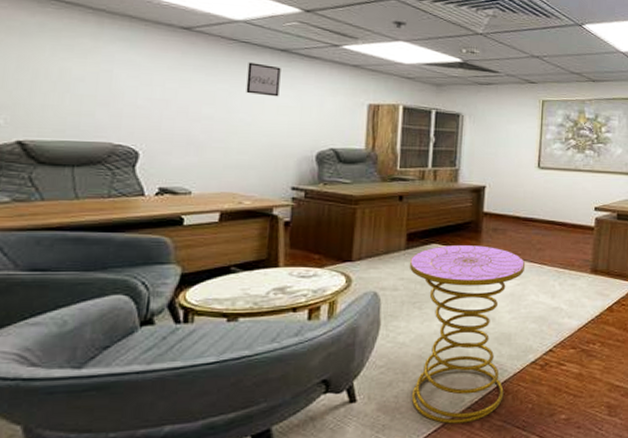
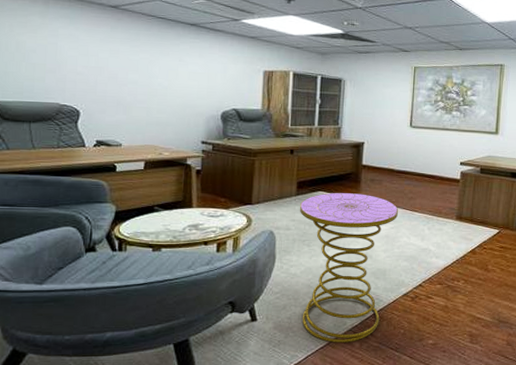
wall art: present [246,62,281,97] -> none [163,35,191,65]

